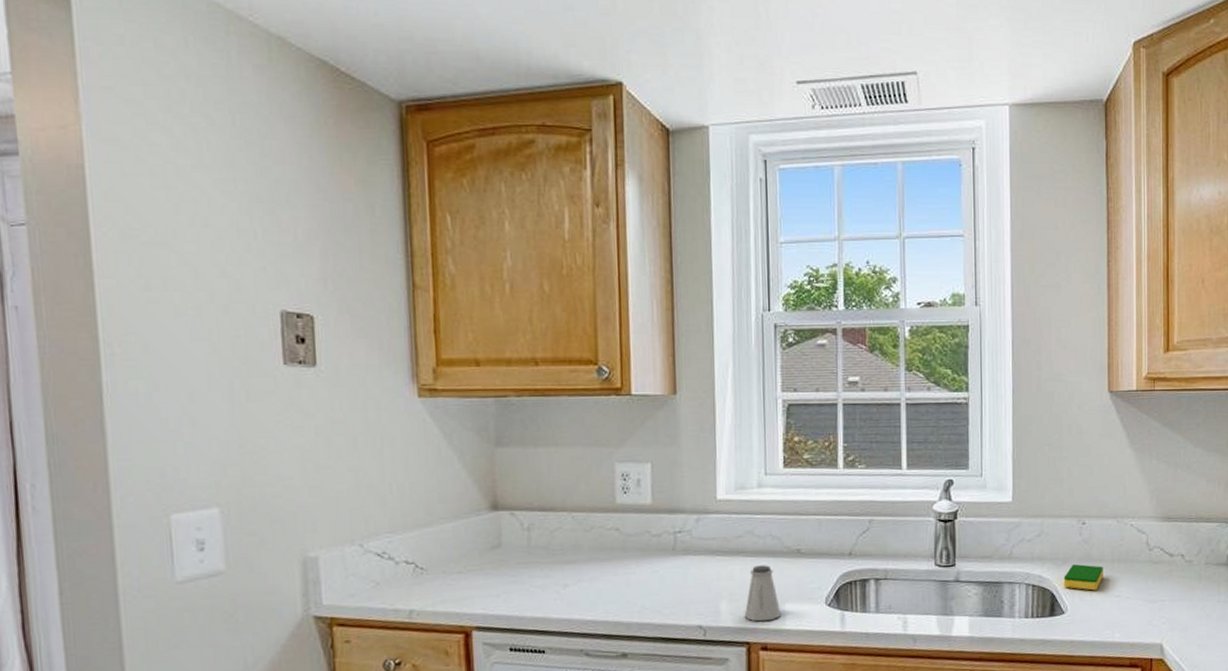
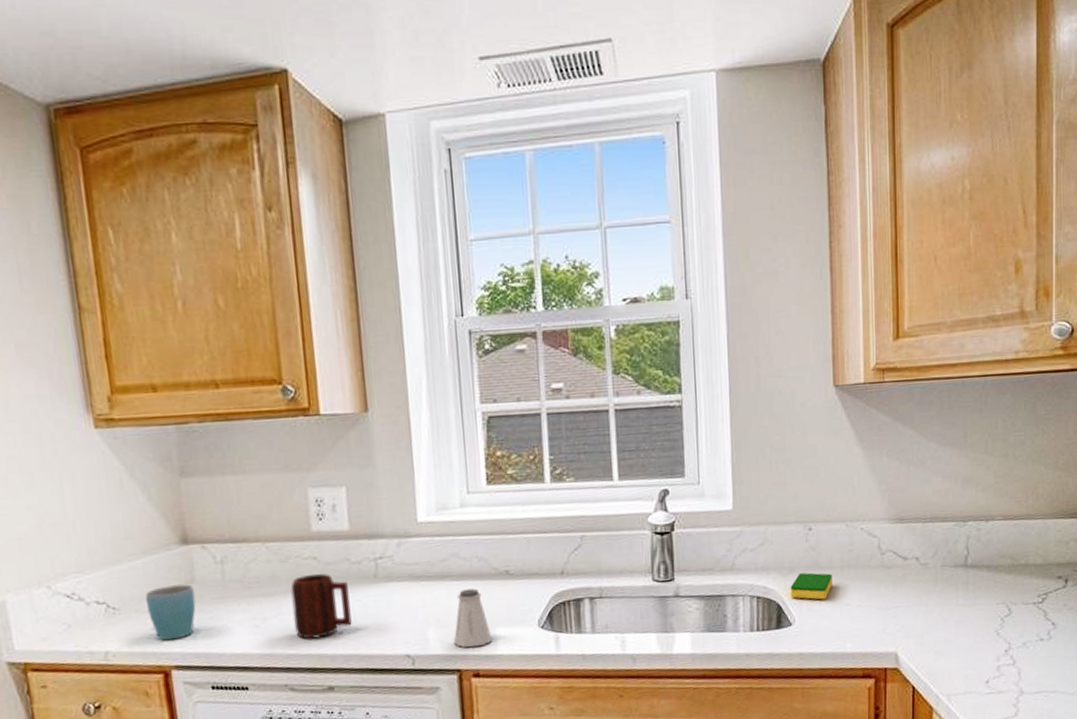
mug: none [452,548,501,602] -> present [145,584,196,641]
mug: none [592,544,649,607] -> present [290,573,352,639]

